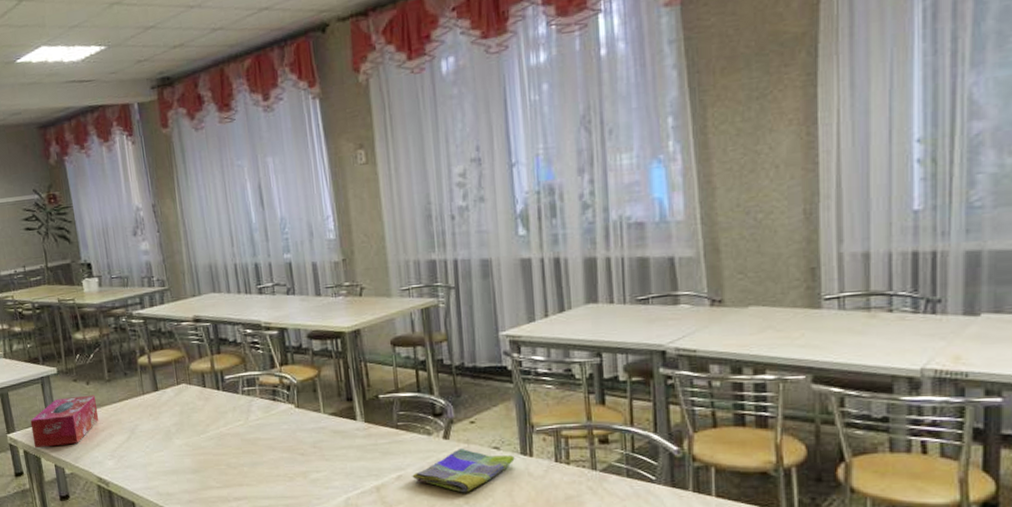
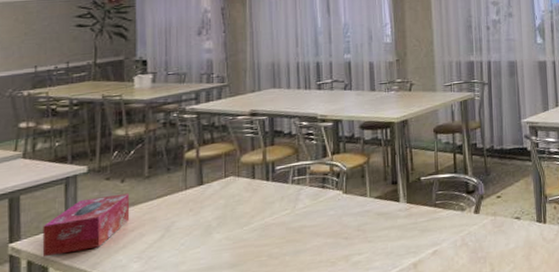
dish towel: present [412,447,515,493] -> none [446,220,532,262]

